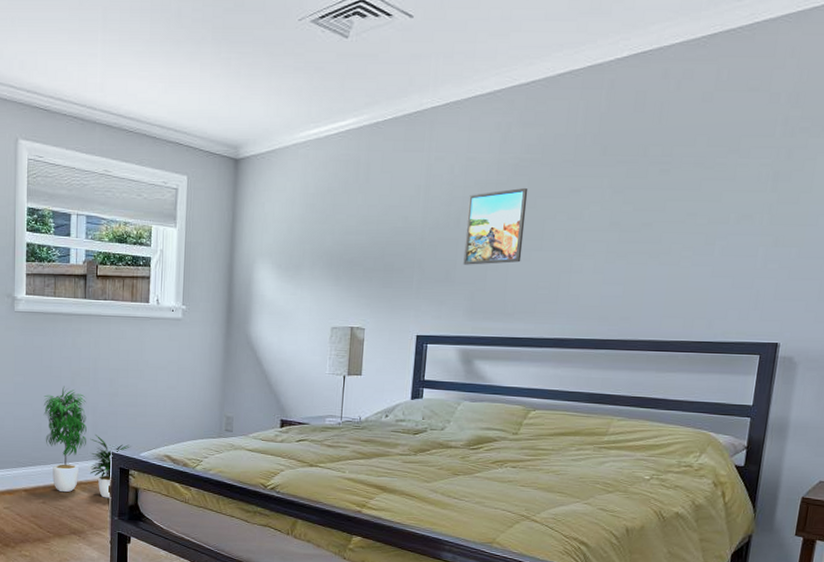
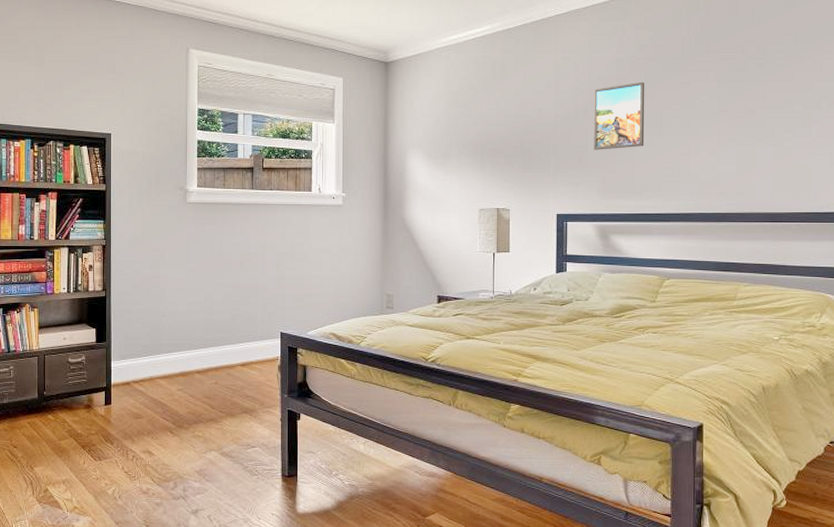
potted plant: present [43,386,131,498] -> none [214,270,298,377]

